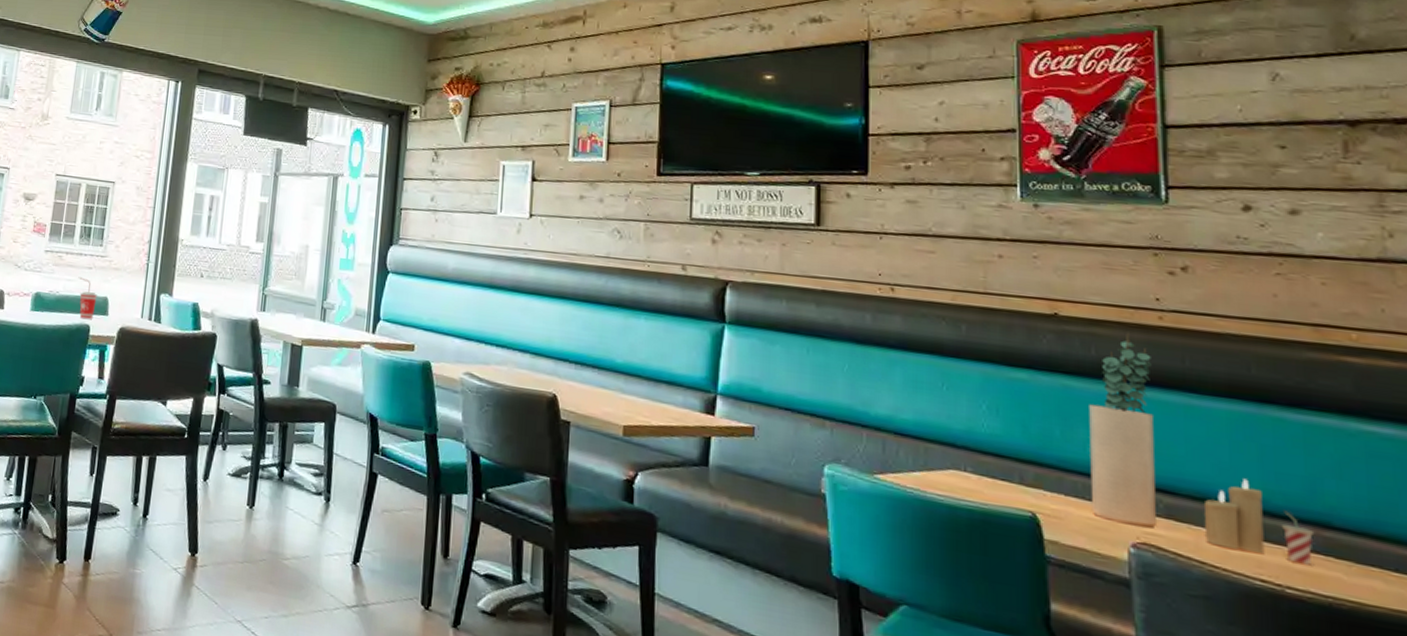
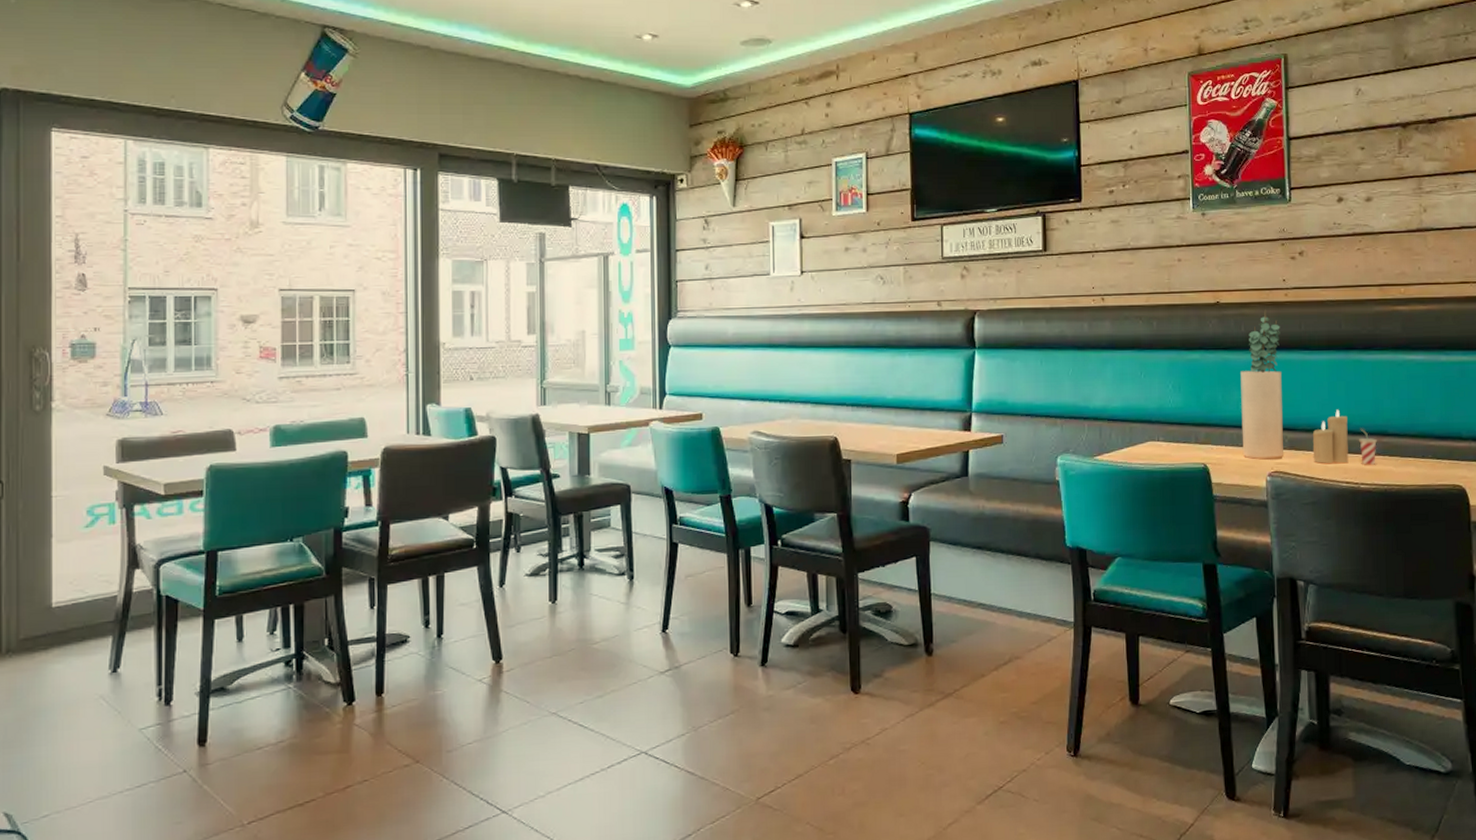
beverage cup: present [78,277,97,319] -> none [325,401,351,446]

